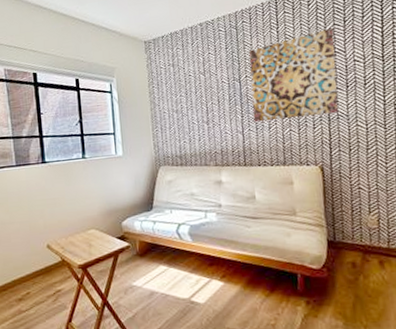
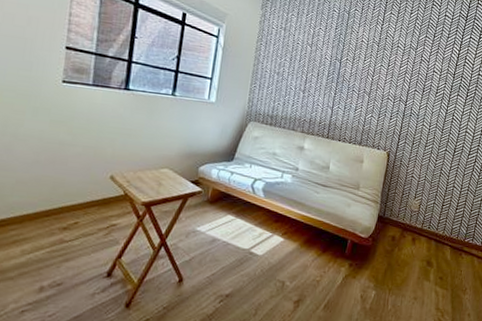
wall art: present [248,27,338,123] -> none [344,36,424,111]

